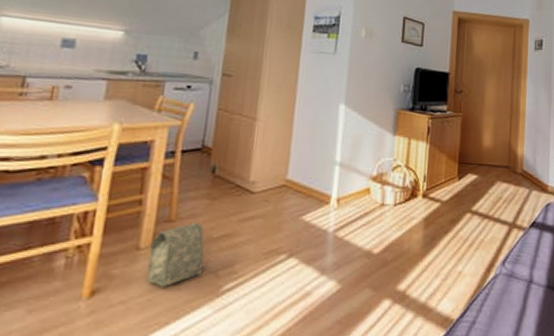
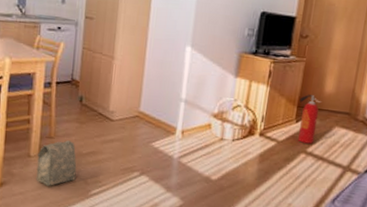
fire extinguisher: none [460,150,482,202] -> present [298,94,322,144]

